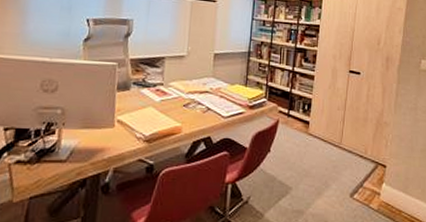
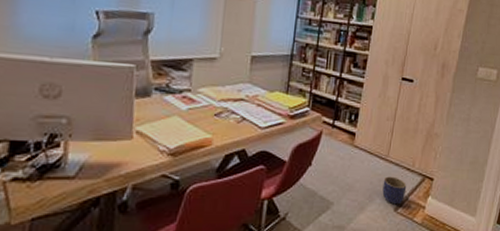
planter: none [337,163,361,191] -> present [382,176,407,205]

